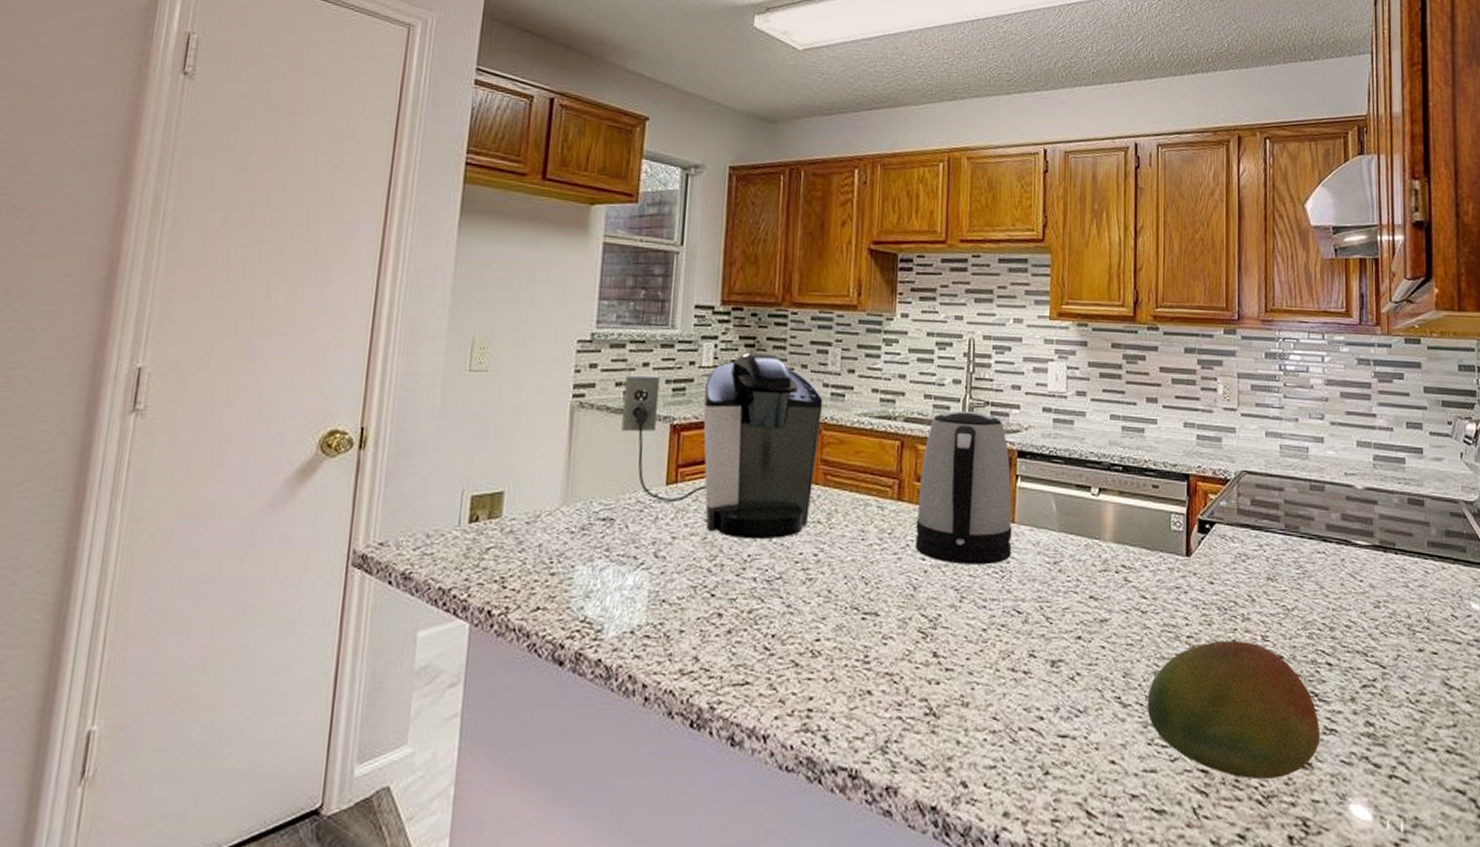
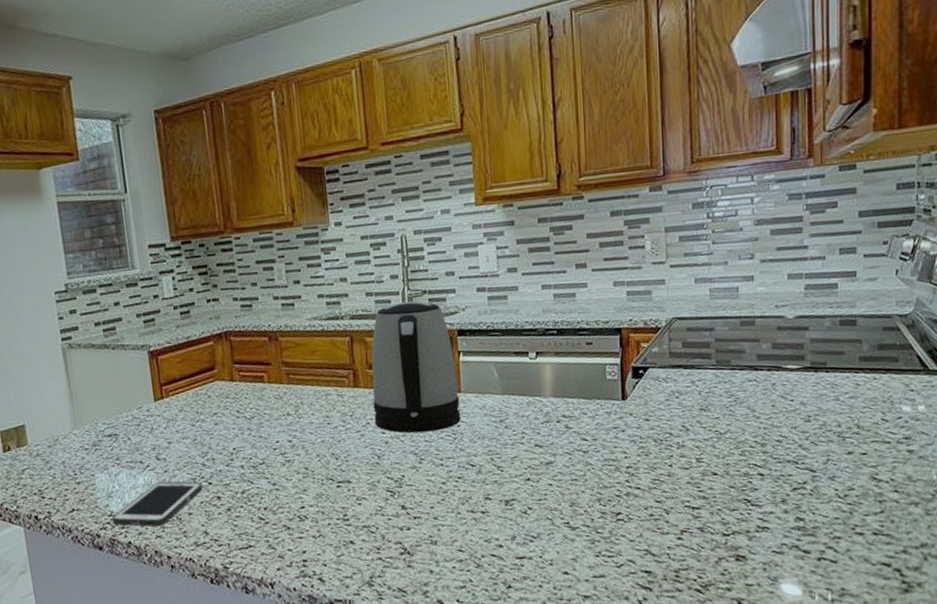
cell phone: none [583,585,703,644] -> present [112,481,203,527]
coffee maker: present [621,352,823,540] -> none [102,277,280,436]
fruit: present [1147,640,1321,780] -> none [593,464,754,574]

